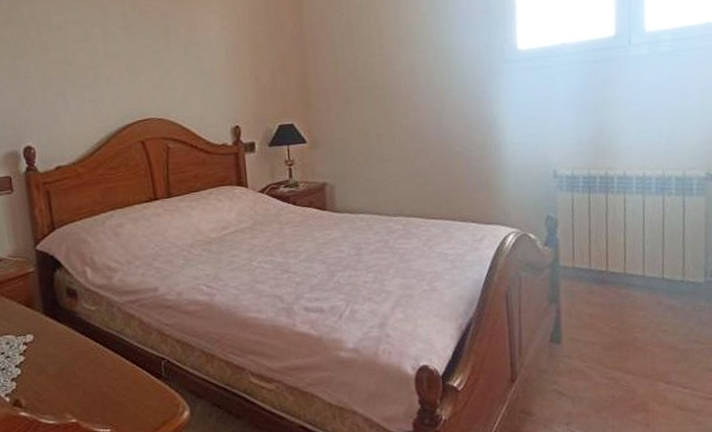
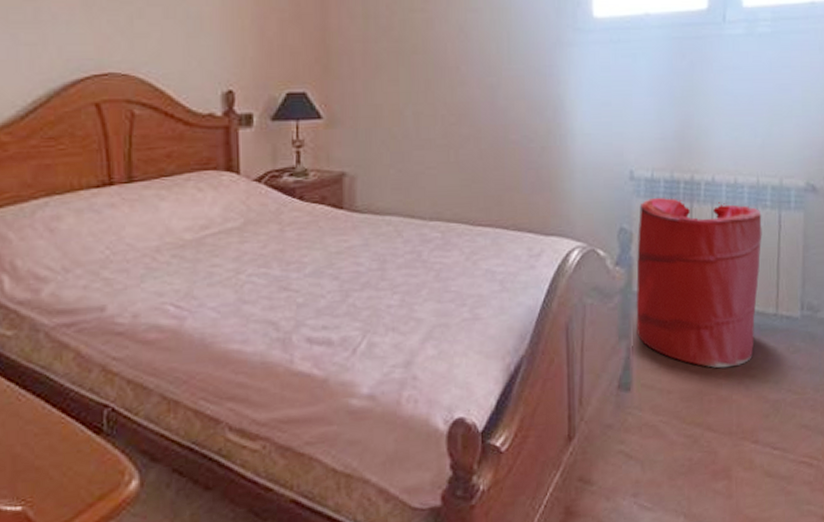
laundry hamper: none [562,190,669,325] -> present [636,198,762,368]

